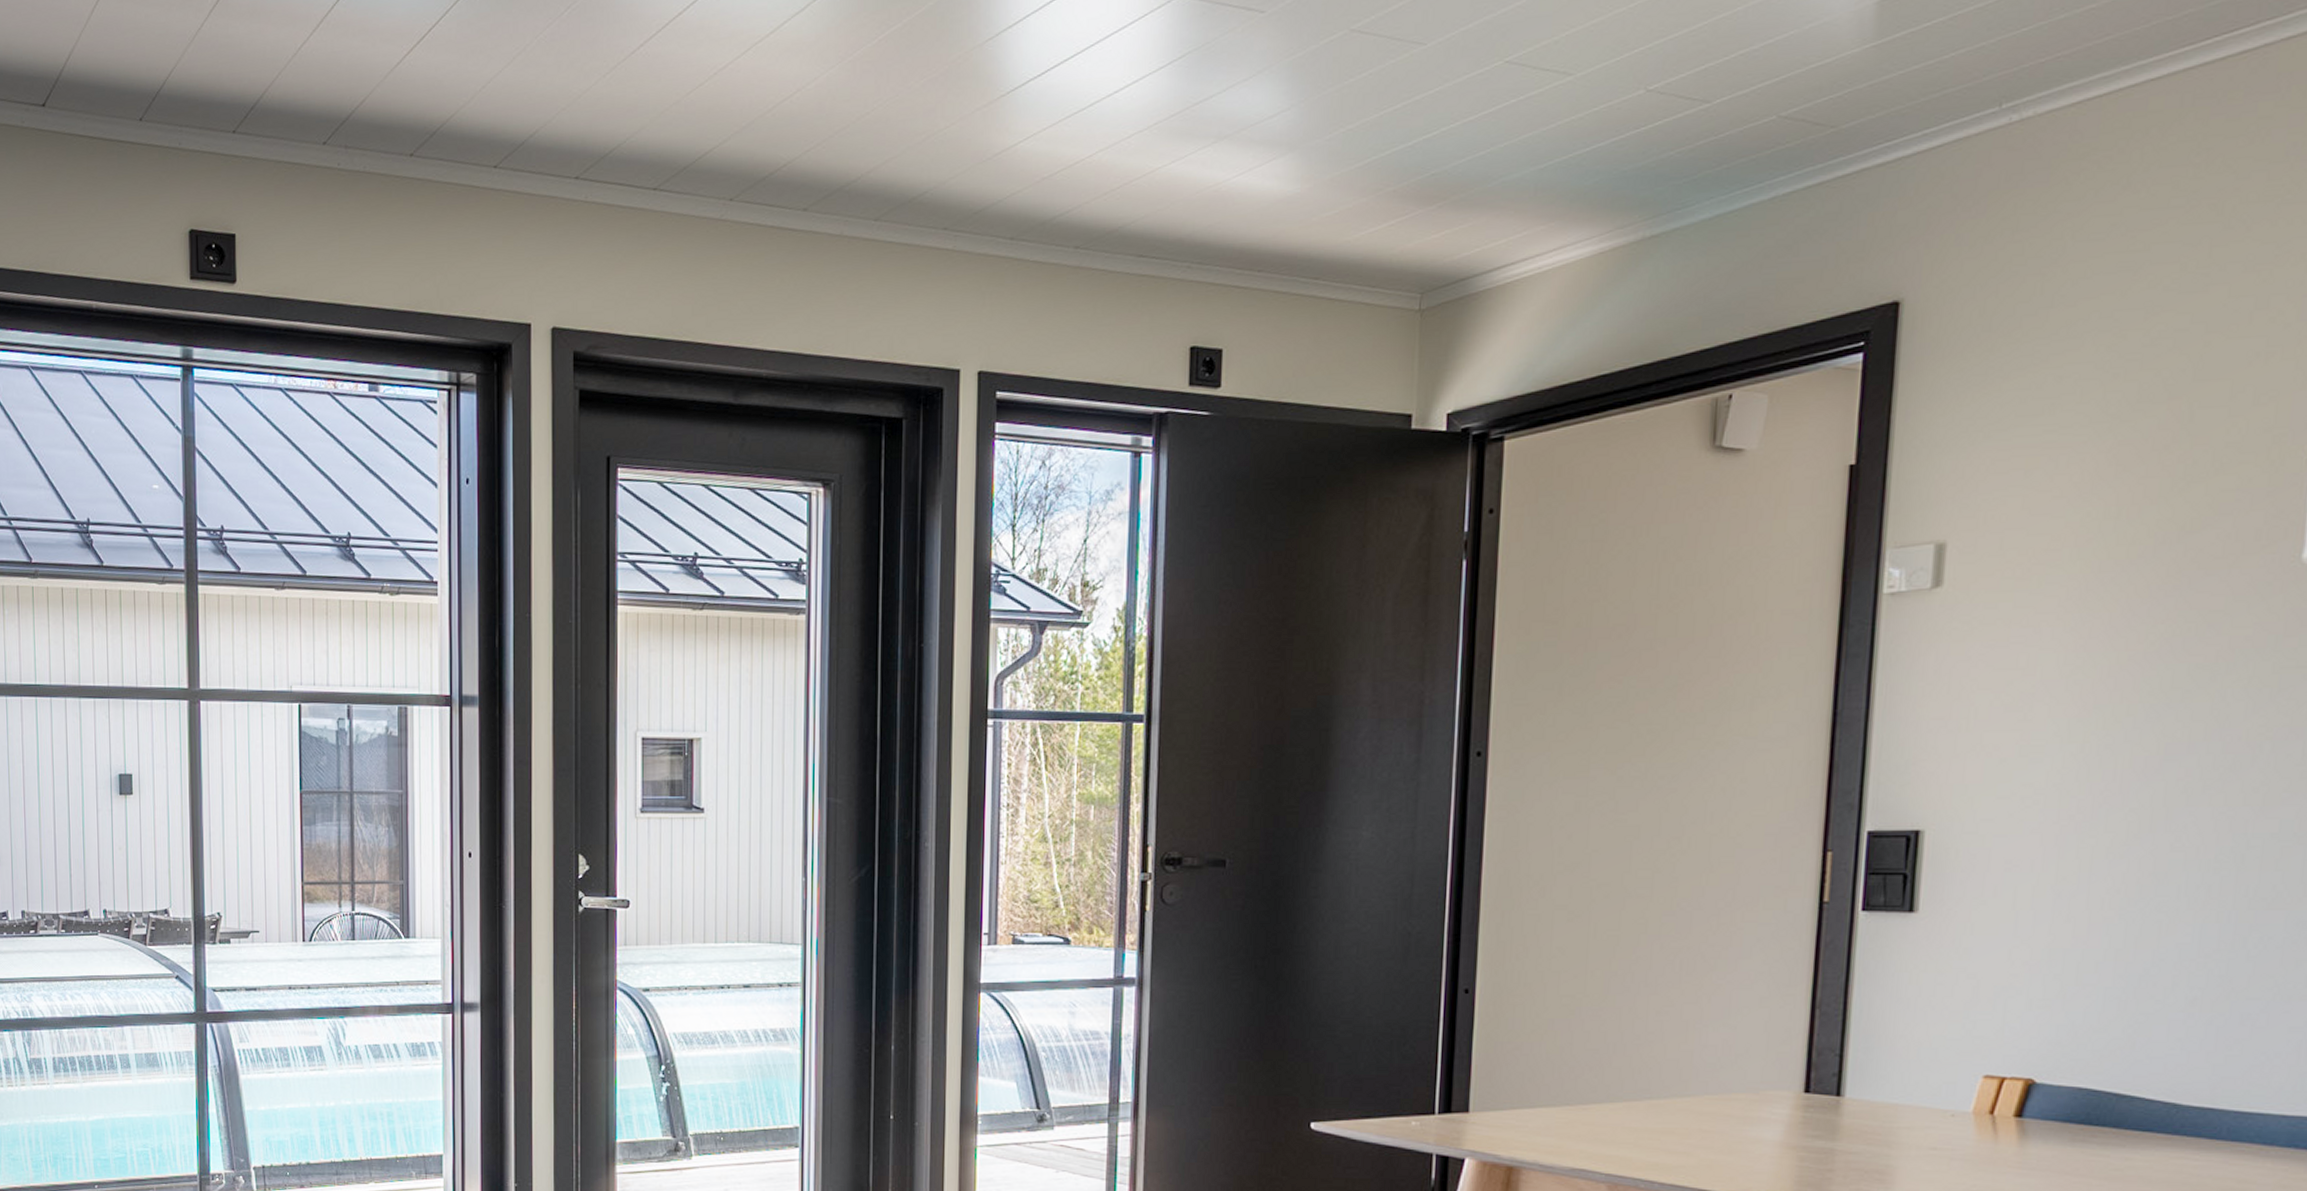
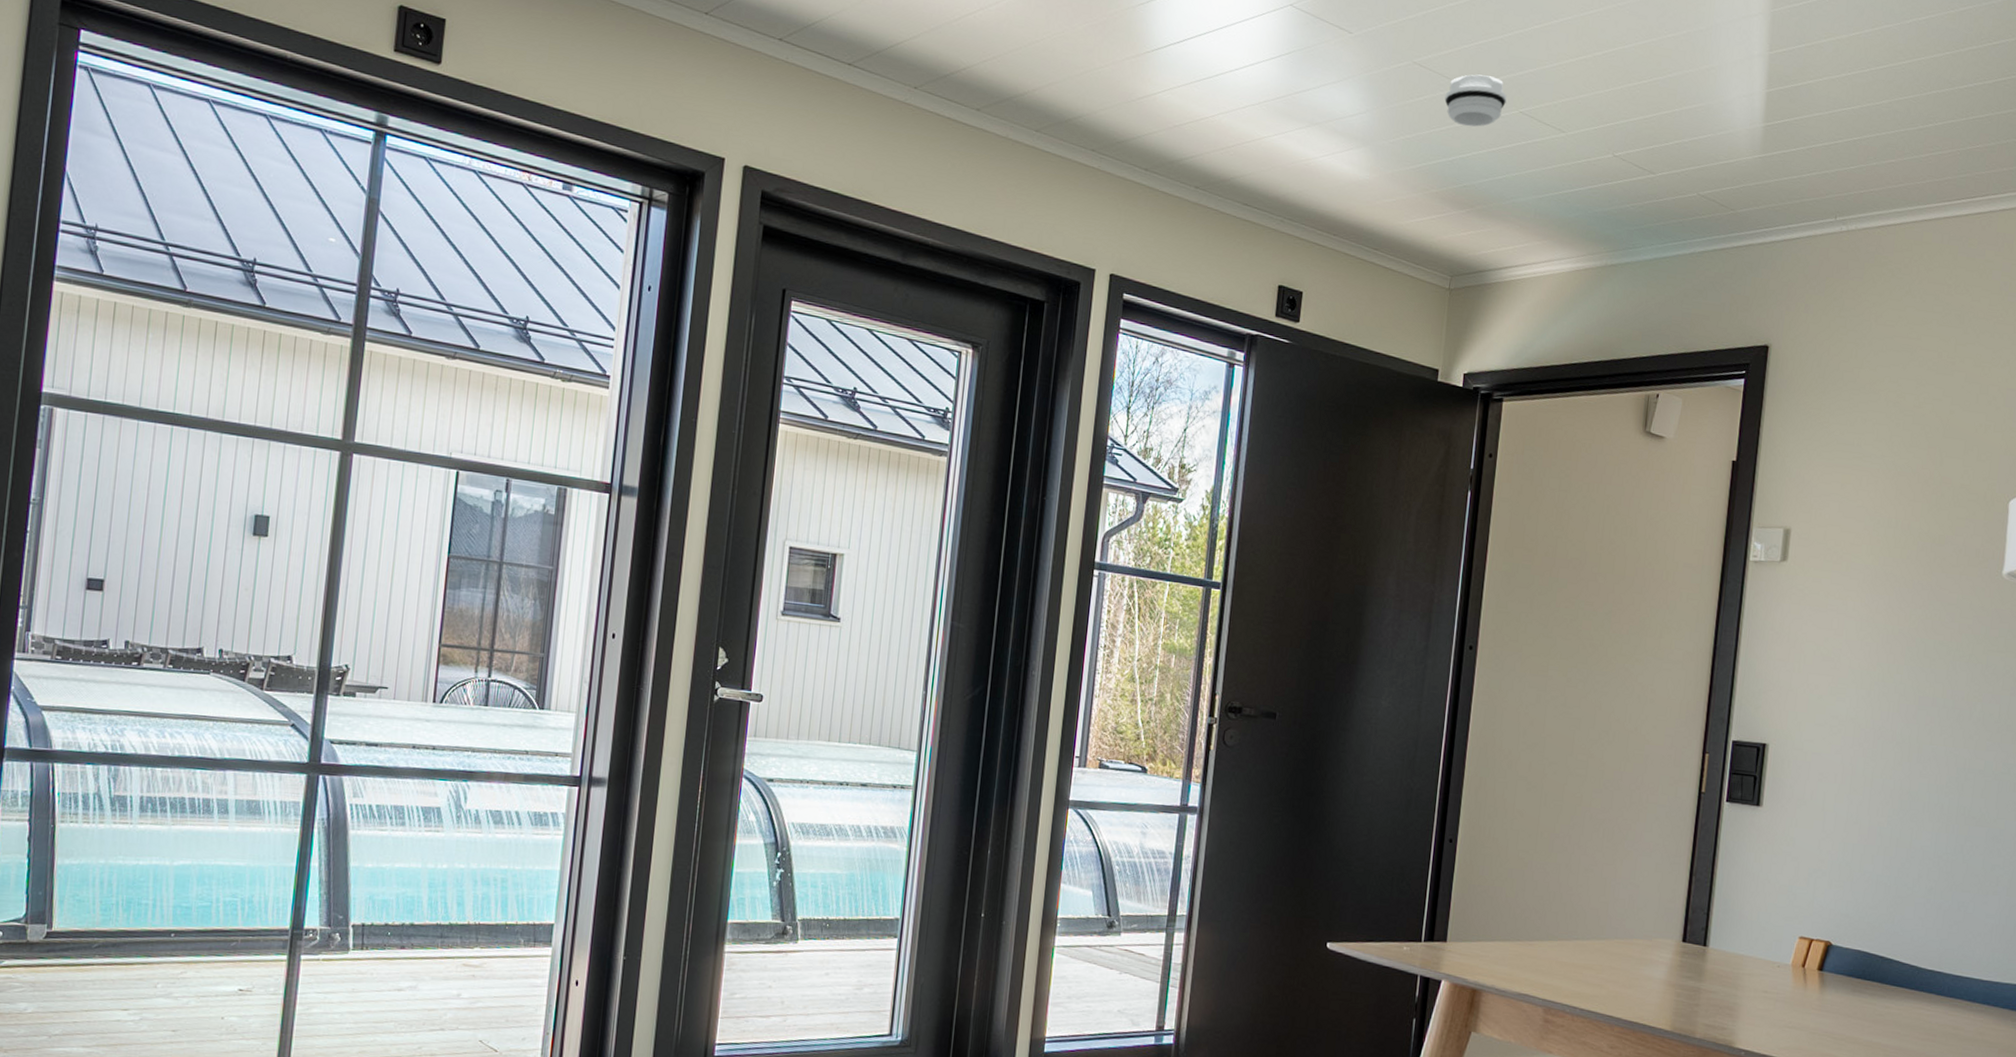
smoke detector: none [1397,24,1485,98] -> present [1444,74,1507,127]

